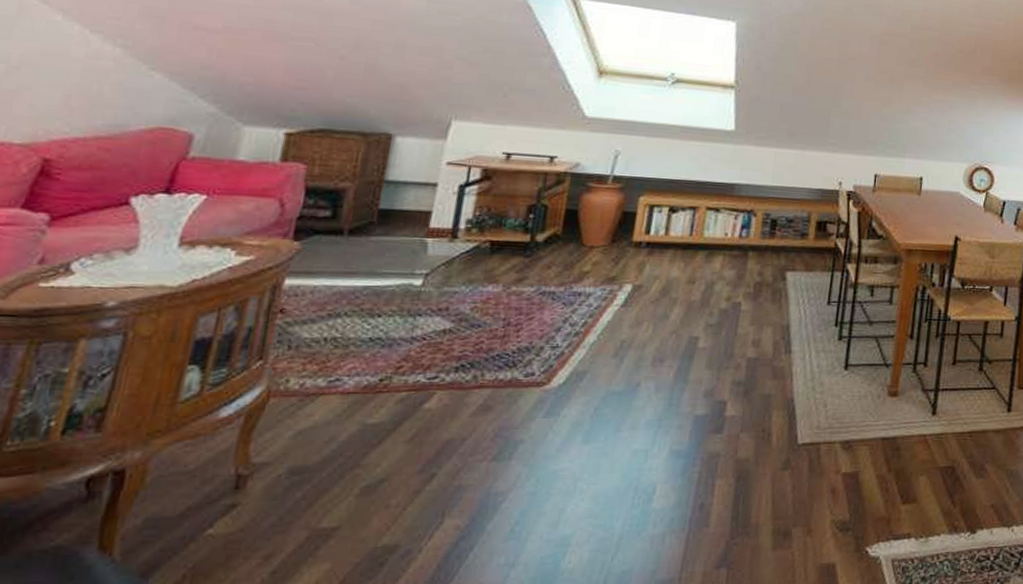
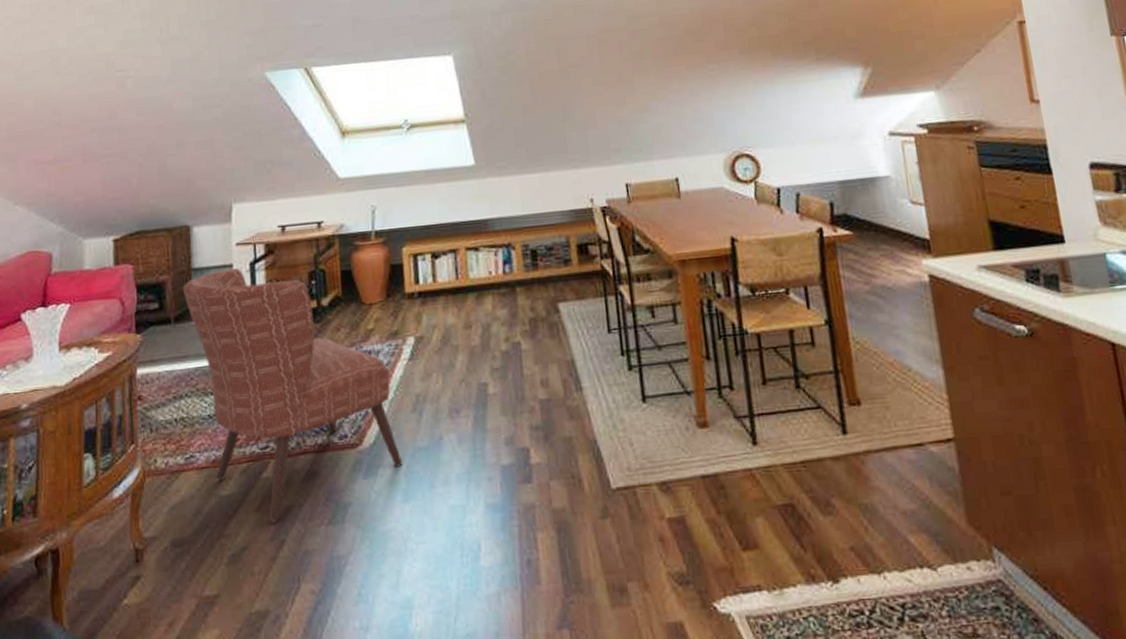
chair: none [364,187,597,455] -> present [182,268,403,523]

